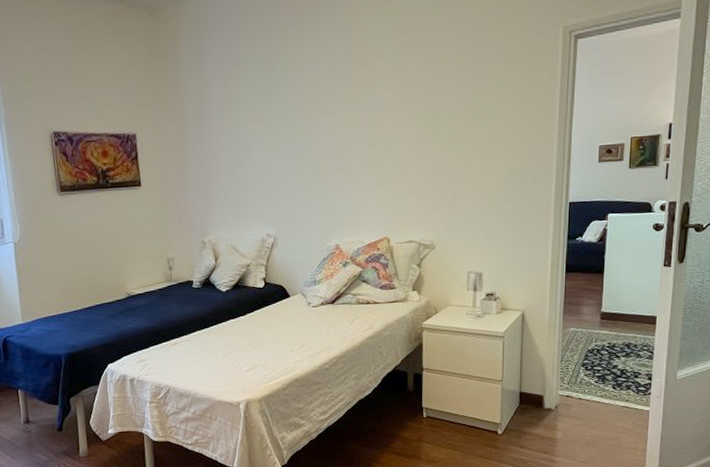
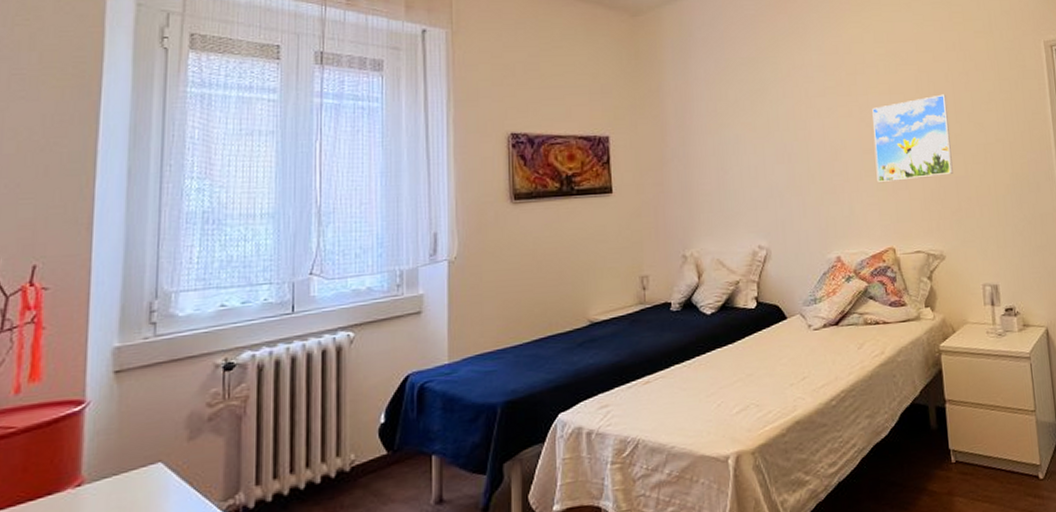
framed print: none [377,87,453,178] -> present [872,94,953,183]

